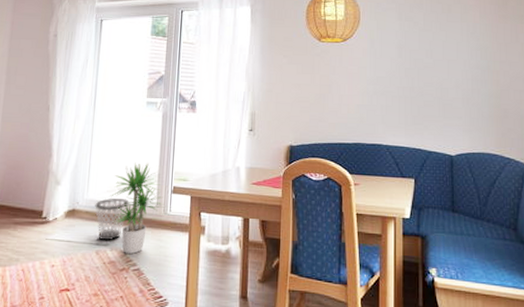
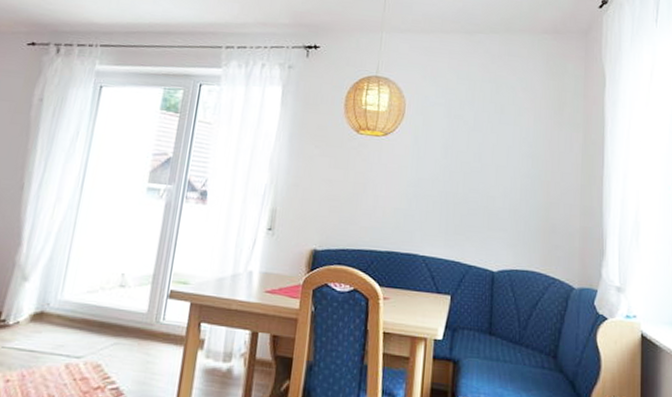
wastebasket: present [95,197,130,241] -> none [70,299,114,353]
potted plant: present [110,162,164,254] -> none [90,259,157,369]

